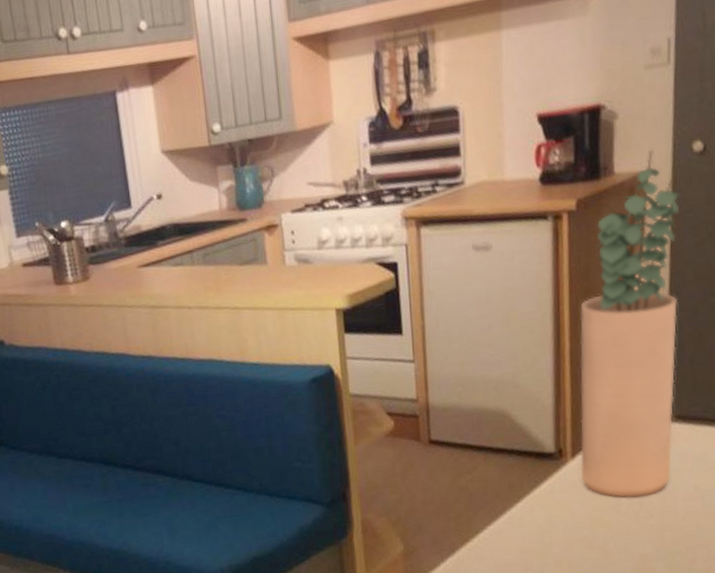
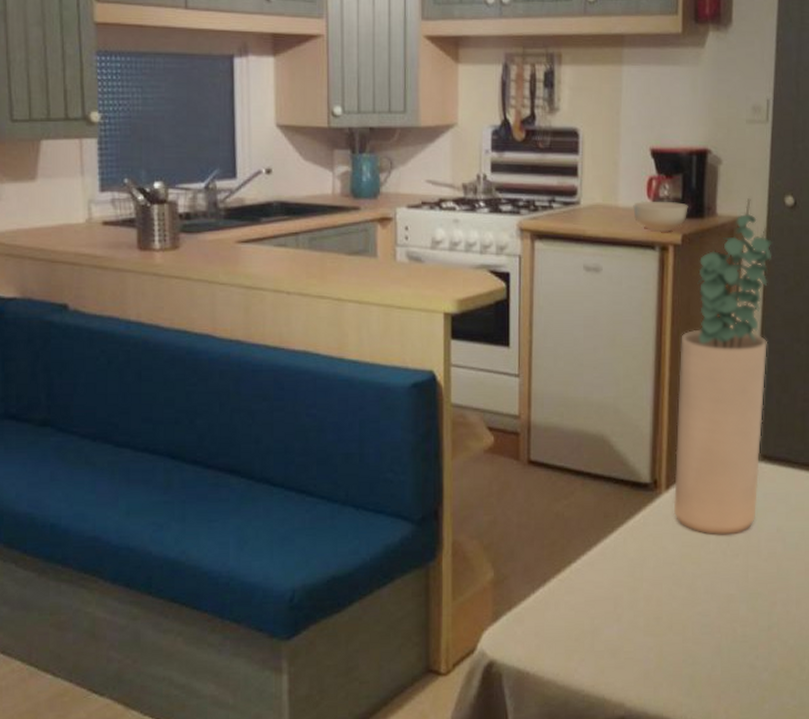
bowl: none [521,166,582,202] -> present [633,202,688,233]

